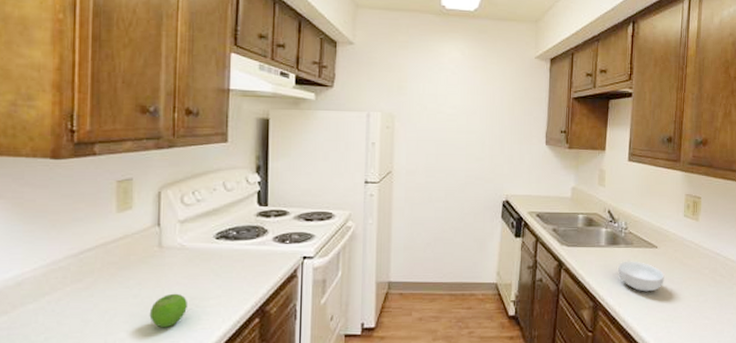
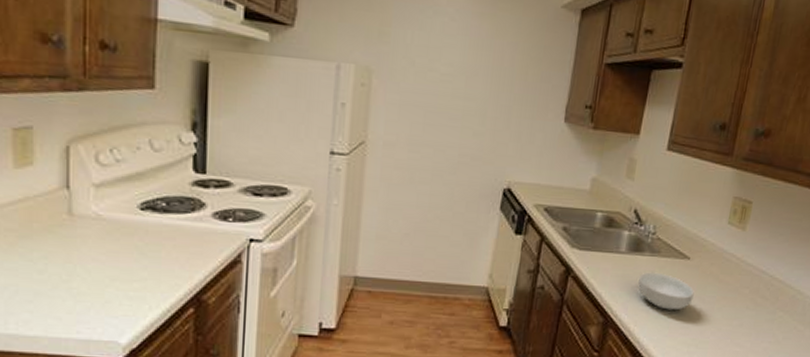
fruit: present [149,293,187,328] -> none [59,271,105,312]

